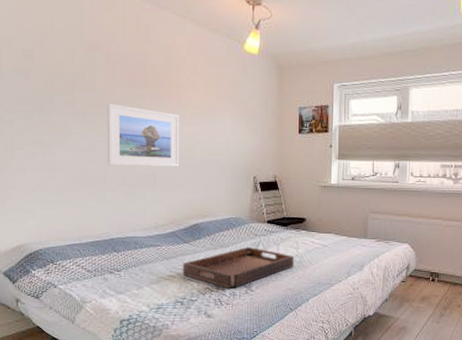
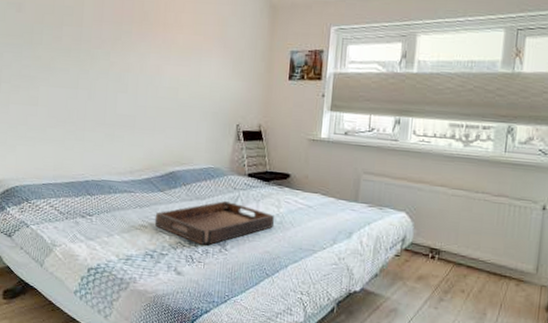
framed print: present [107,103,180,167] -> none [88,39,165,110]

